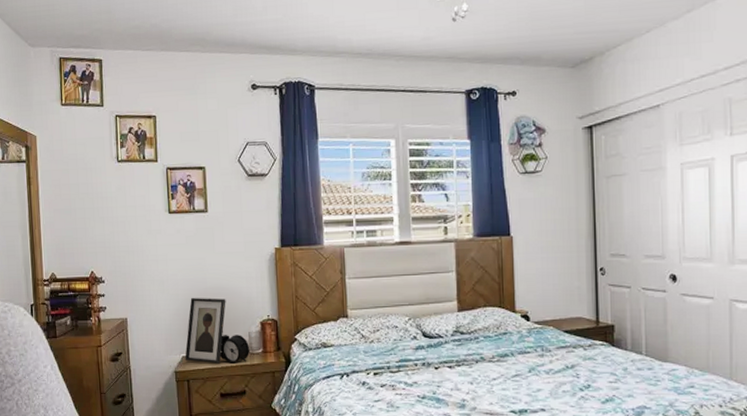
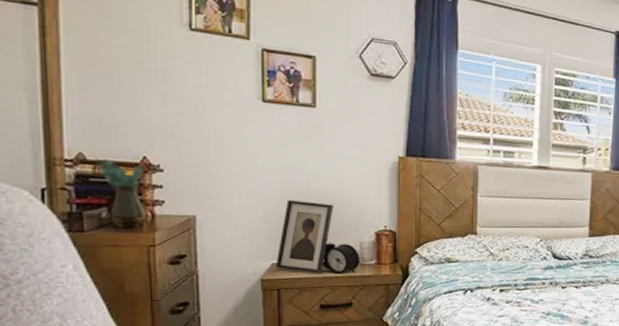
vase: none [62,276,94,333] -> present [95,158,146,229]

